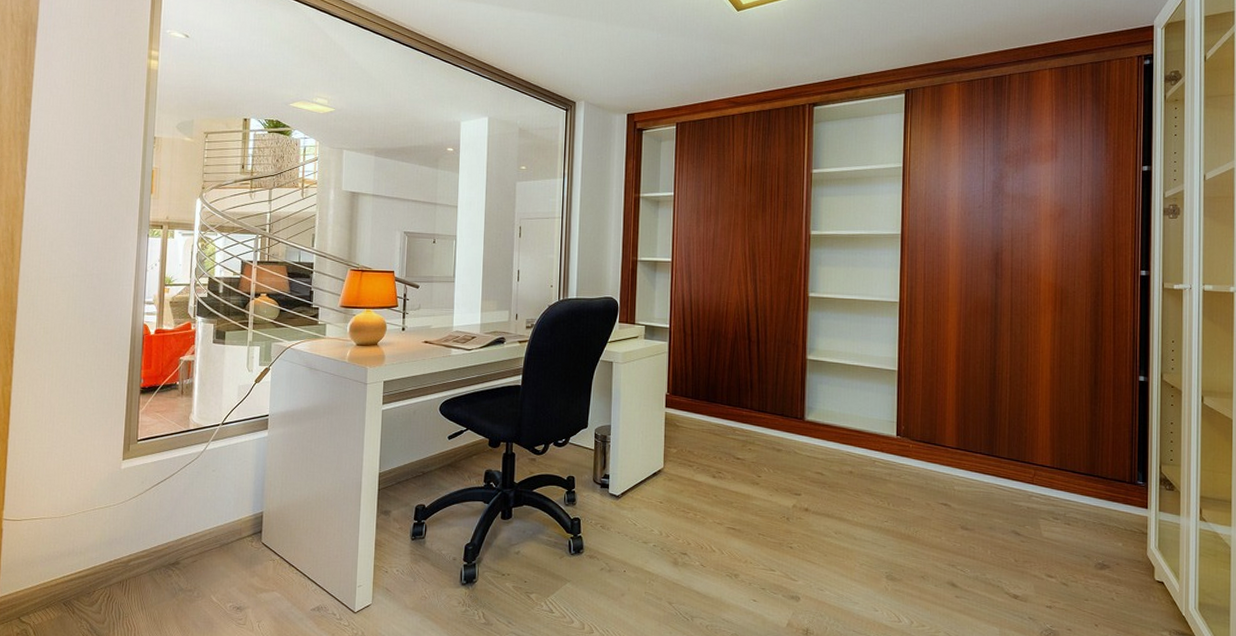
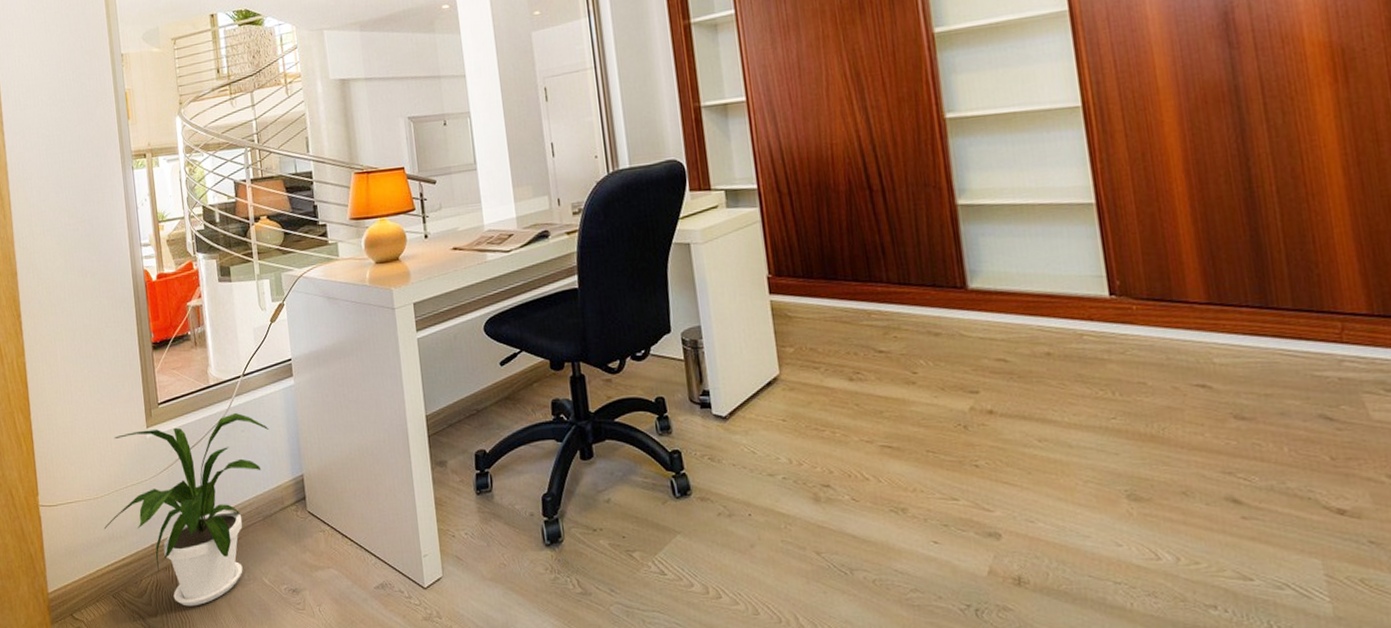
house plant: none [65,455,239,617] -> present [104,413,269,606]

